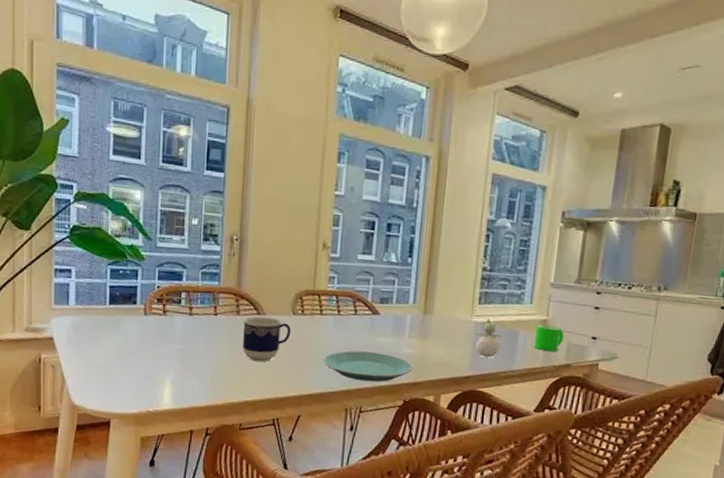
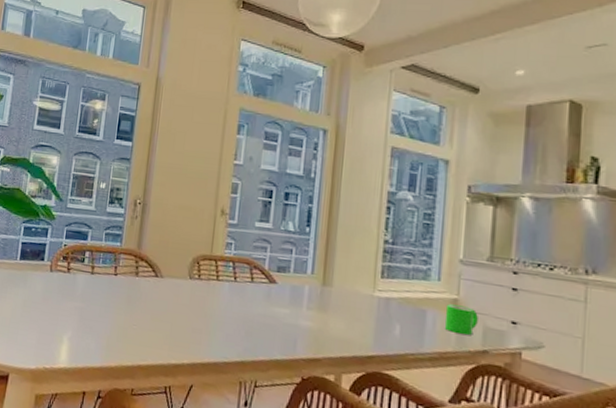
cup: present [243,316,291,362] -> none [139,278,188,326]
plate: present [323,350,412,382] -> none [218,319,311,356]
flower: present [475,319,503,358] -> none [378,294,409,337]

